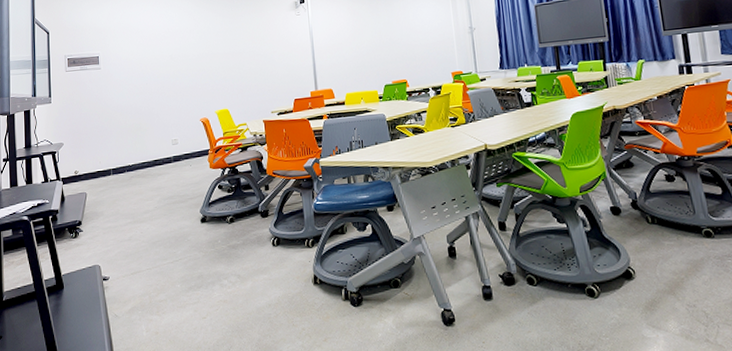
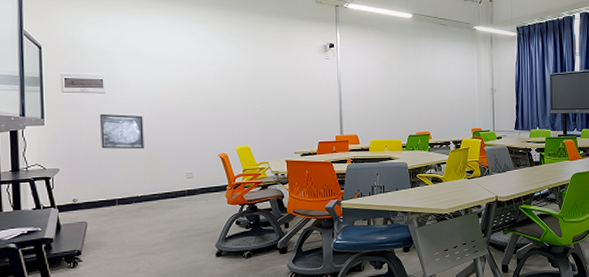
wall art: none [97,87,135,122] -> present [100,113,144,150]

